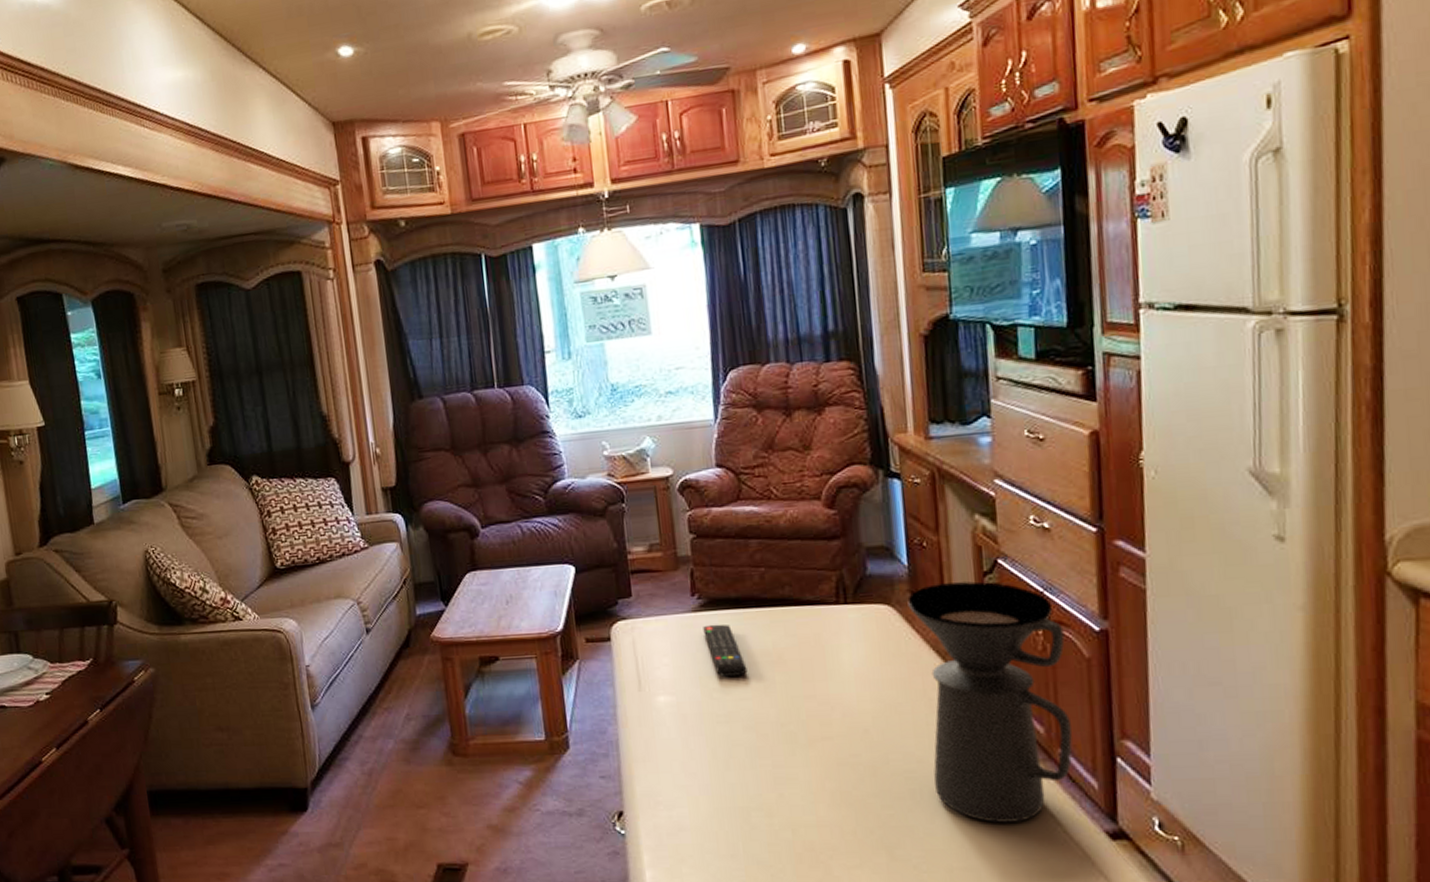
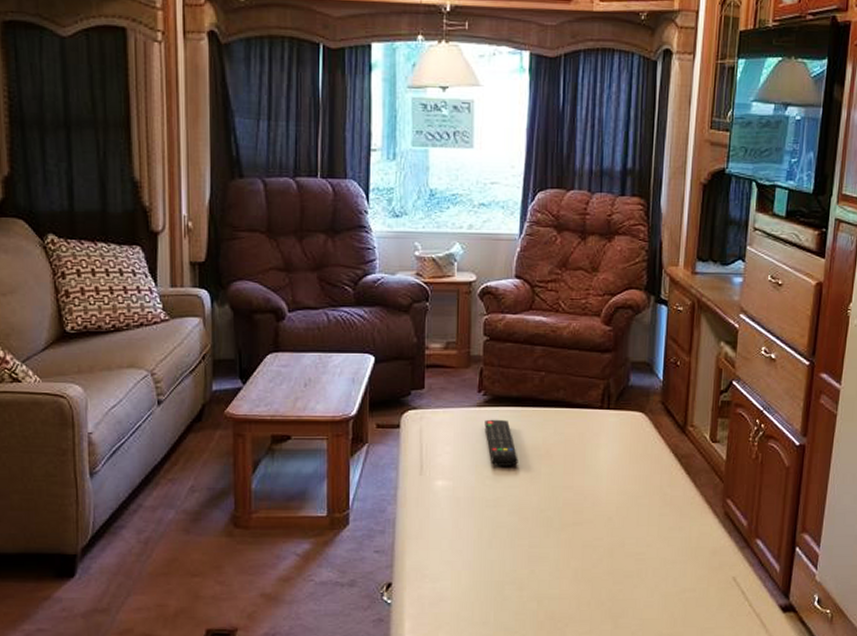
coffee maker: present [907,581,1073,823] -> none [658,398,774,597]

